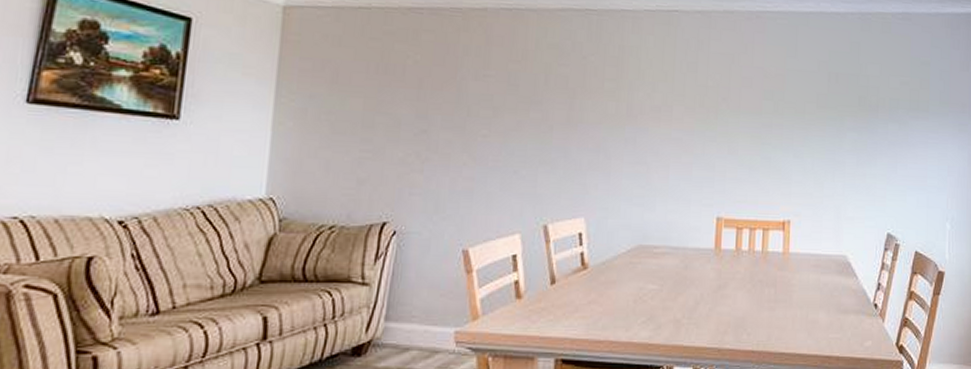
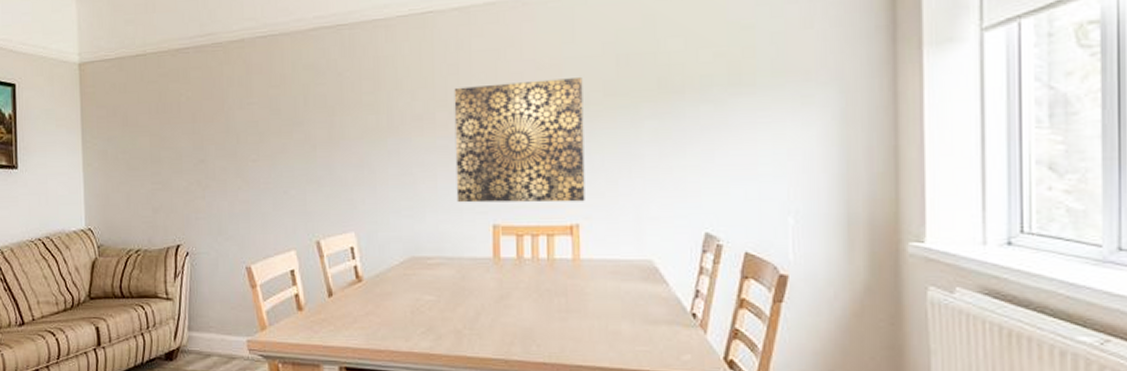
wall art: none [686,84,801,200] -> present [454,78,585,203]

